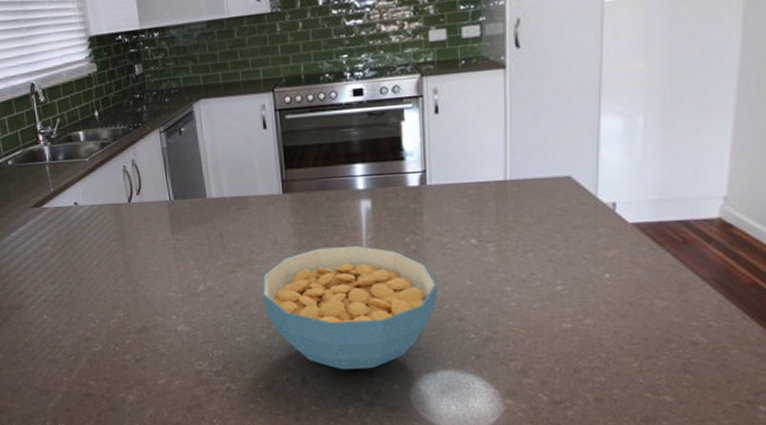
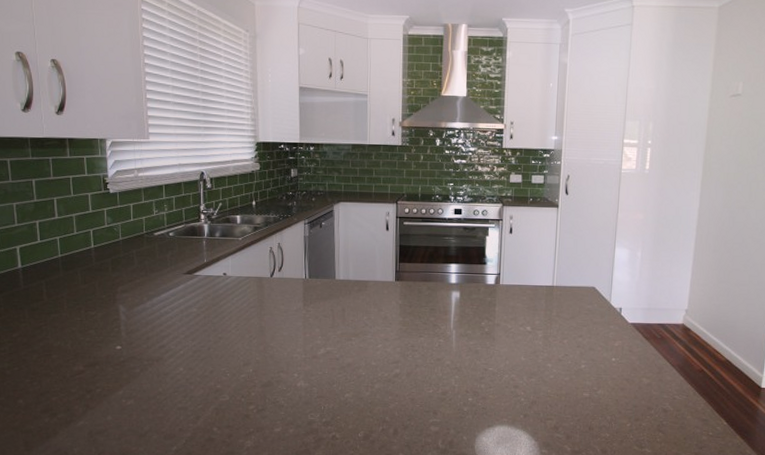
cereal bowl: present [261,245,438,369] -> none [370,325,501,423]

